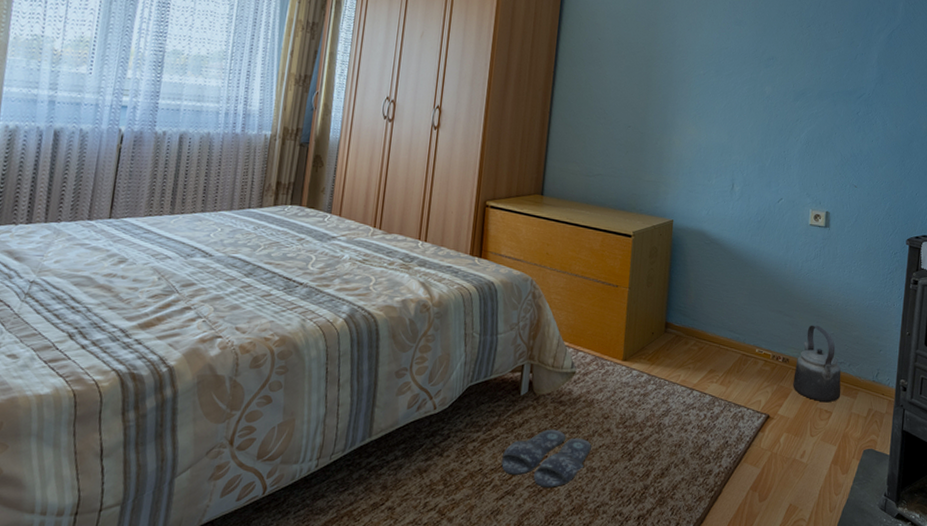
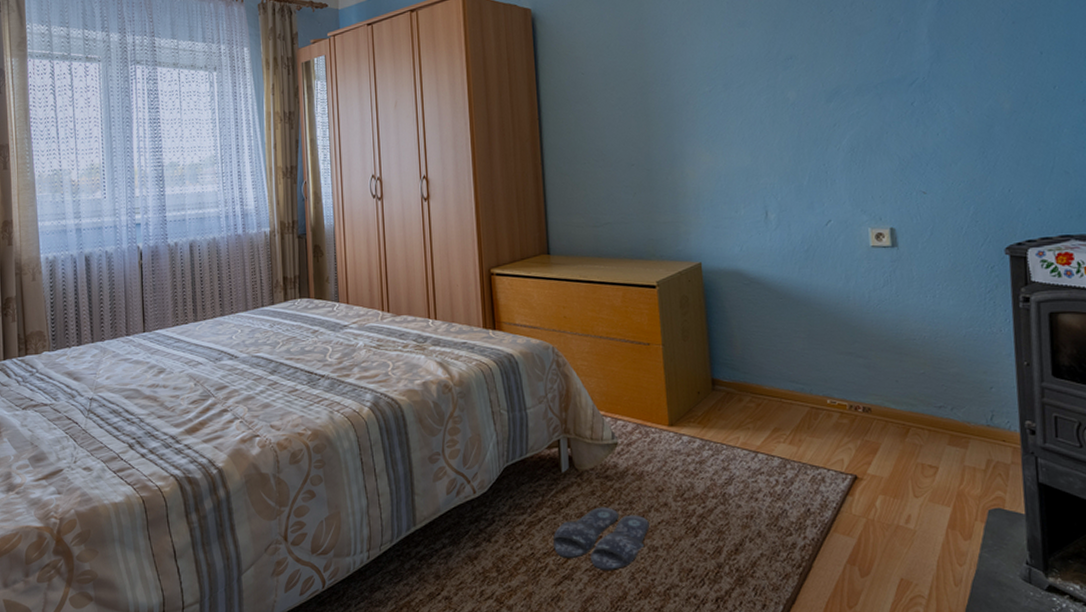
kettle: present [793,325,841,402] -> none [880,364,947,455]

